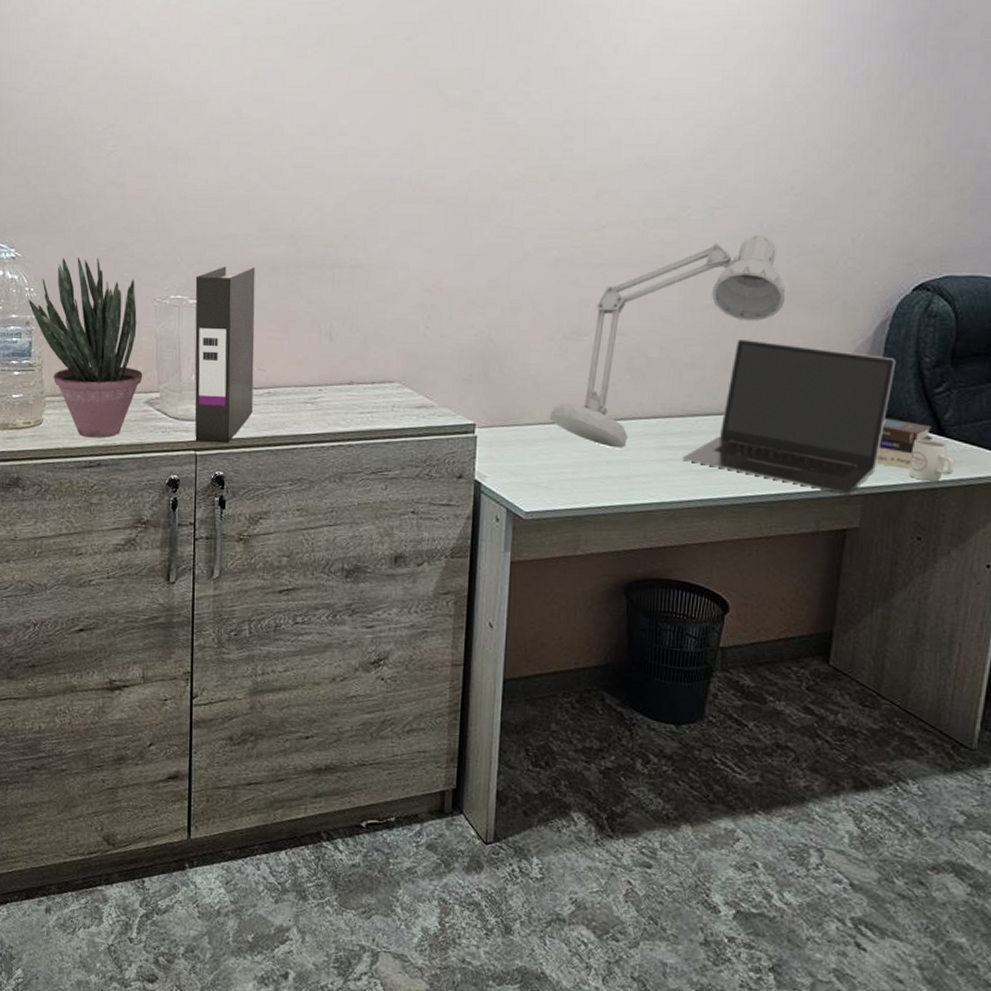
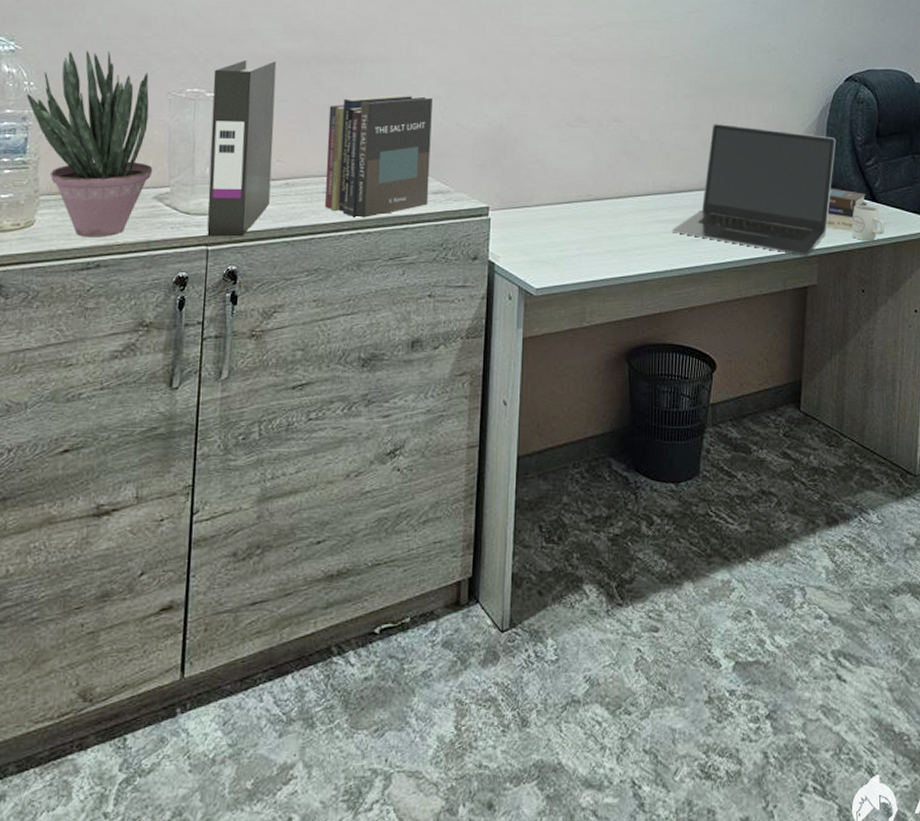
books: none [307,303,415,430] -> present [325,94,432,218]
desk lamp: present [549,236,785,448] -> none [556,36,748,224]

